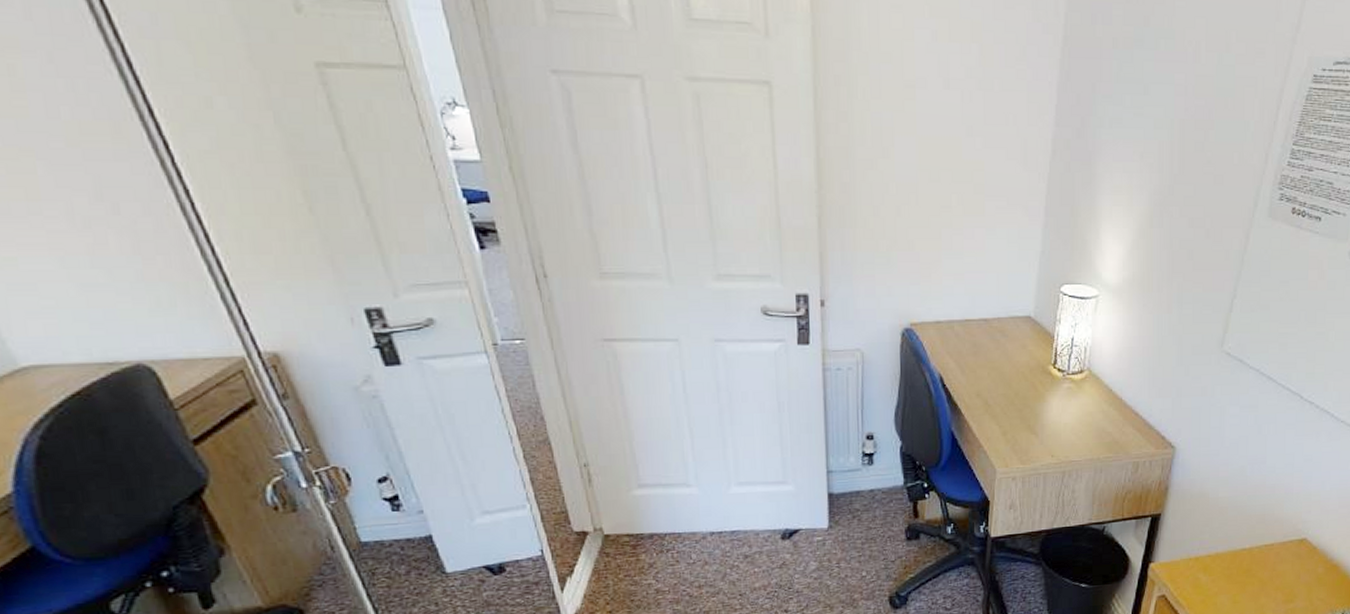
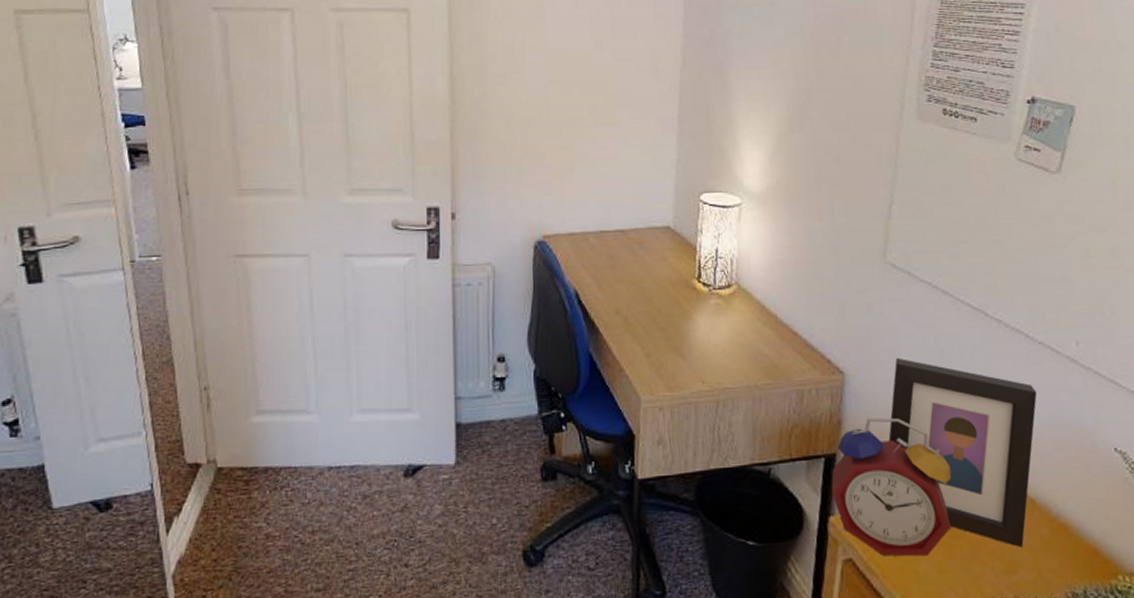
alarm clock: none [1154,484,1254,593] -> present [831,417,952,557]
picture frame: none [1206,434,1333,584] -> present [888,357,1037,549]

